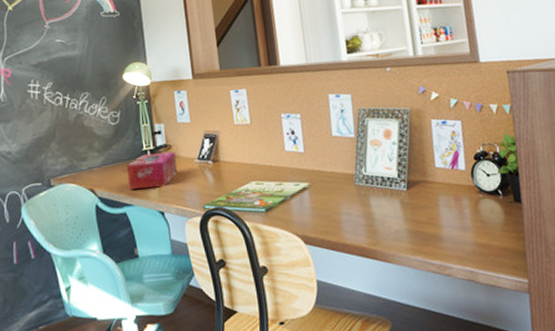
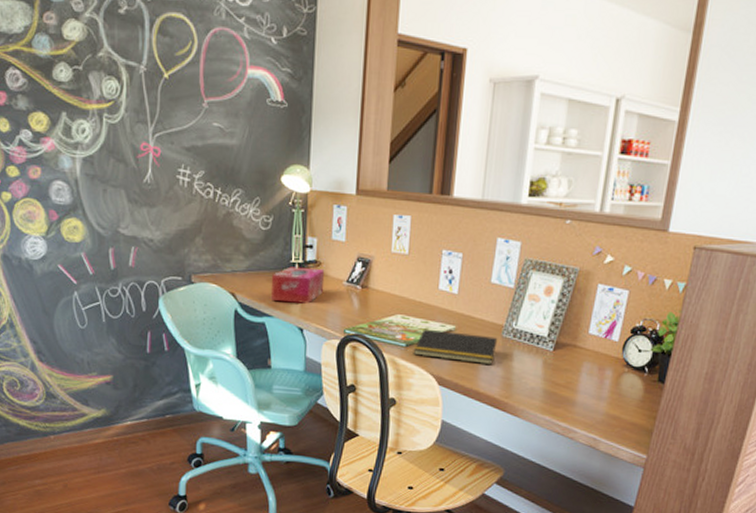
notepad: none [273,186,353,219] -> present [413,328,498,364]

